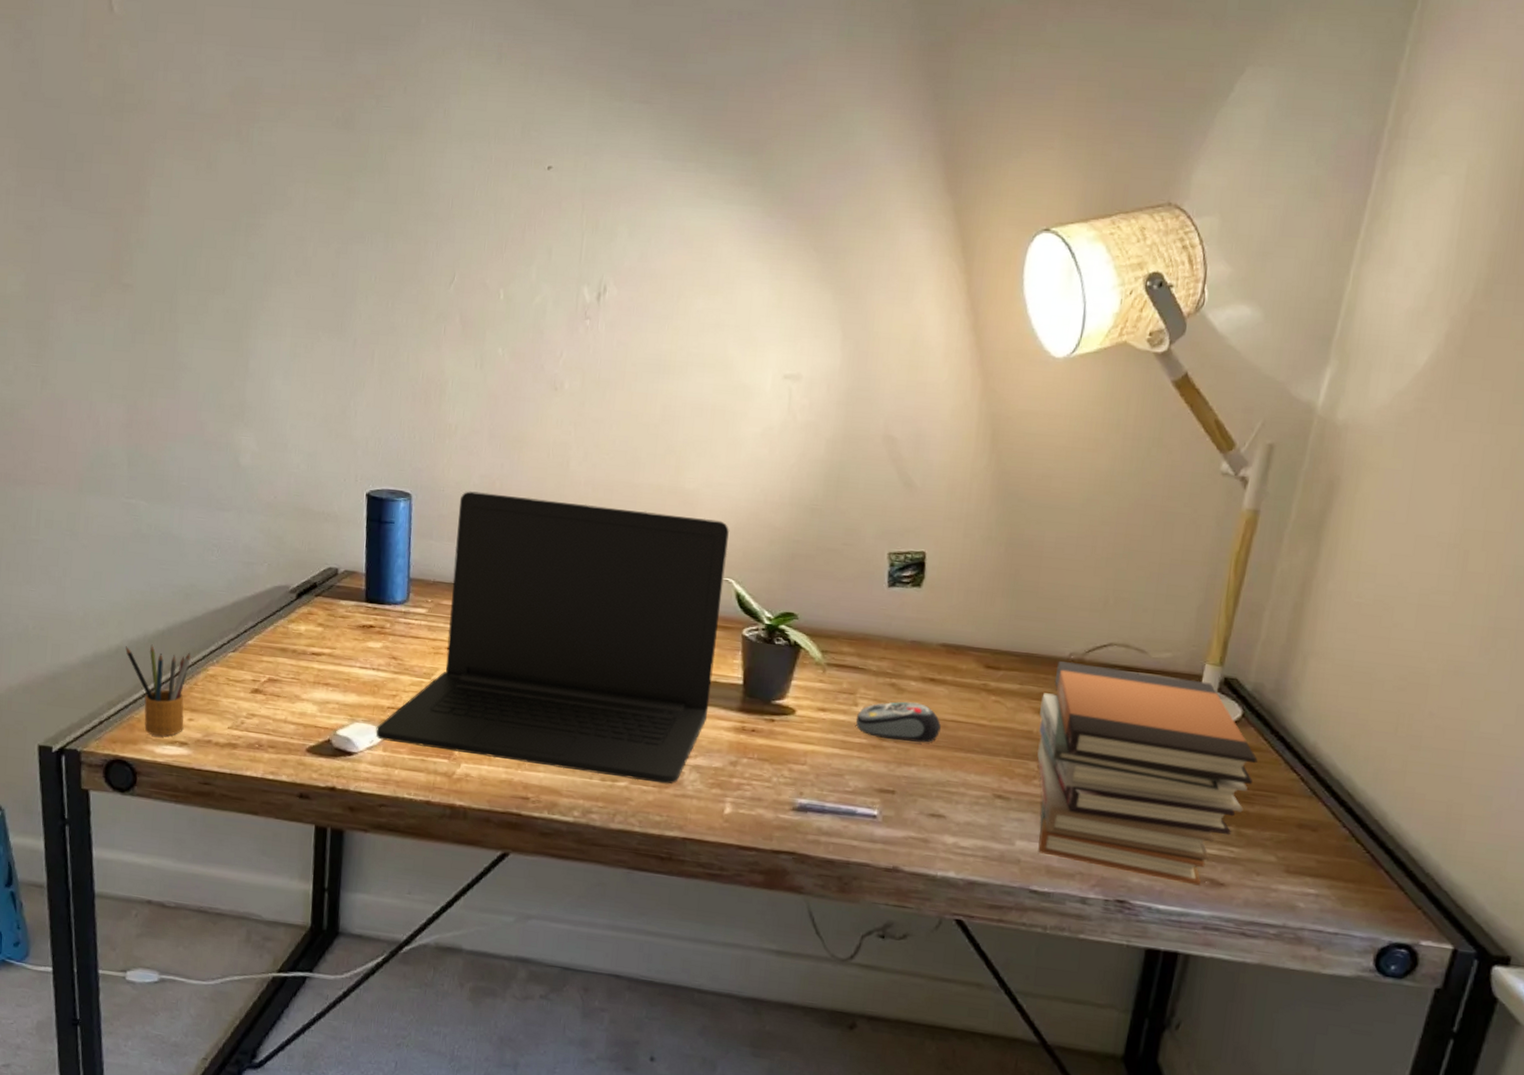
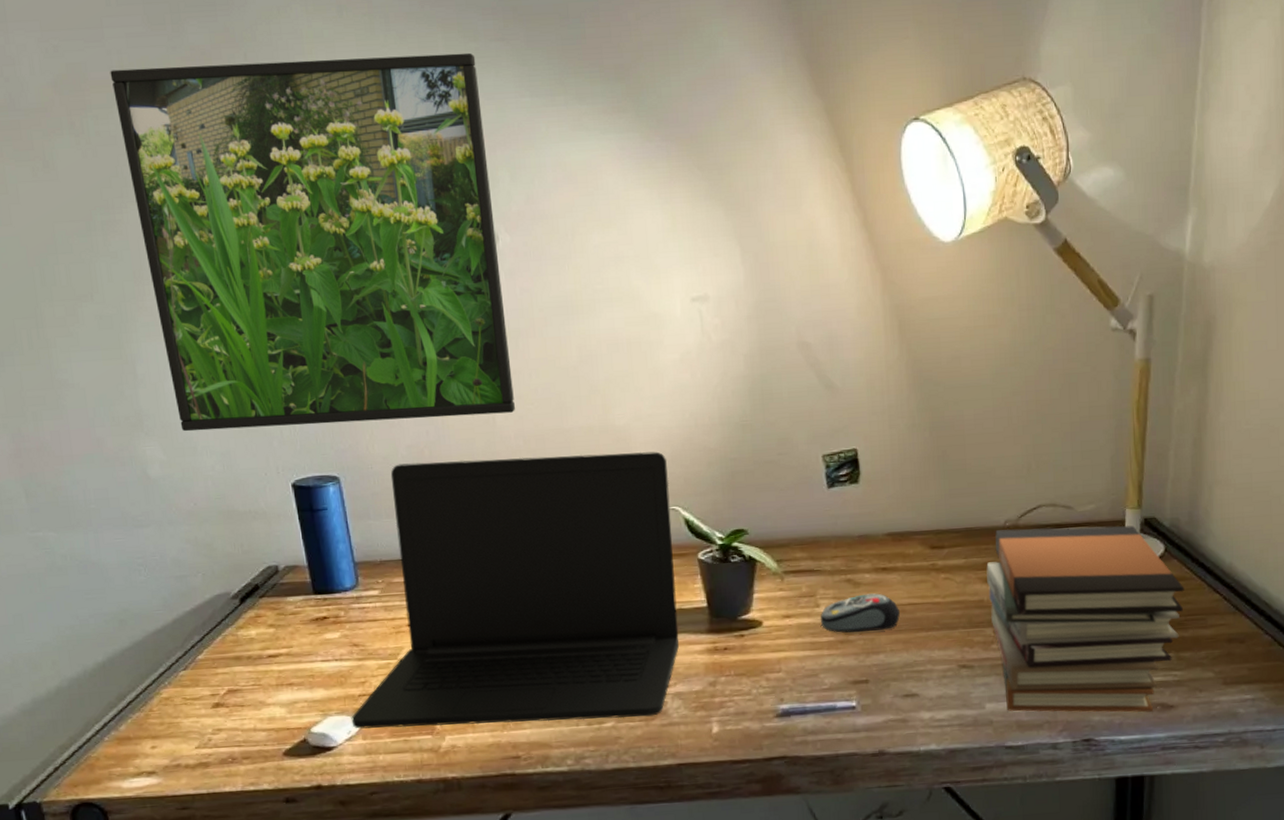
pencil box: present [125,644,191,736] -> none [66,678,148,771]
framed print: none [277,88,618,460] -> present [110,52,515,432]

